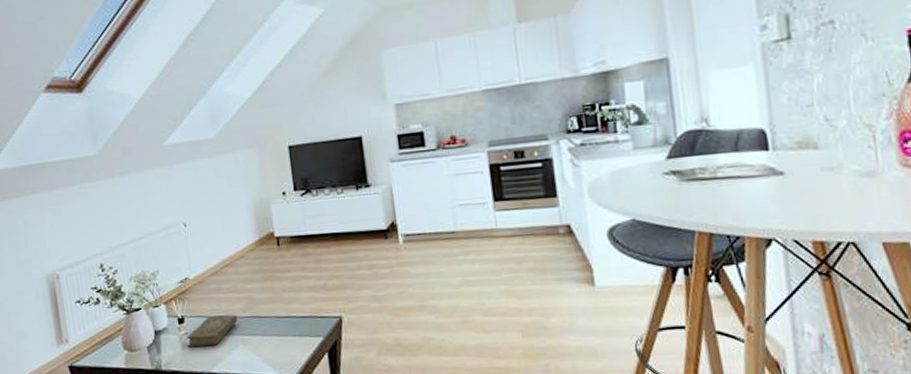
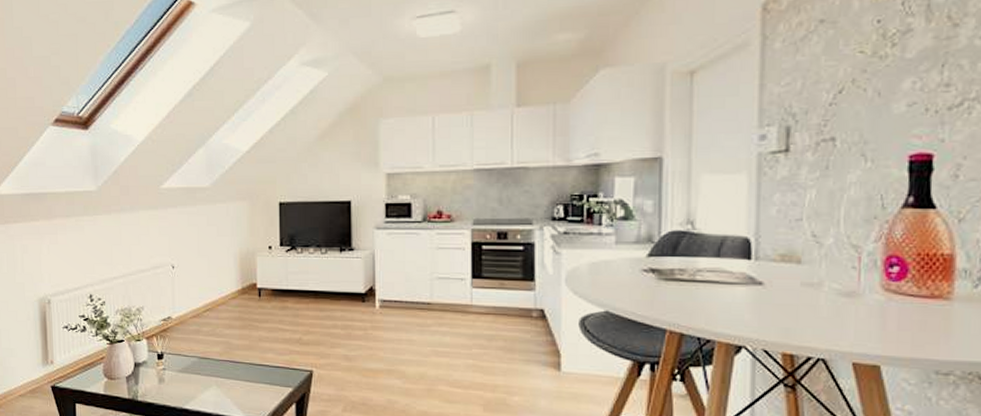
book: present [186,315,238,347] -> none [163,354,214,383]

